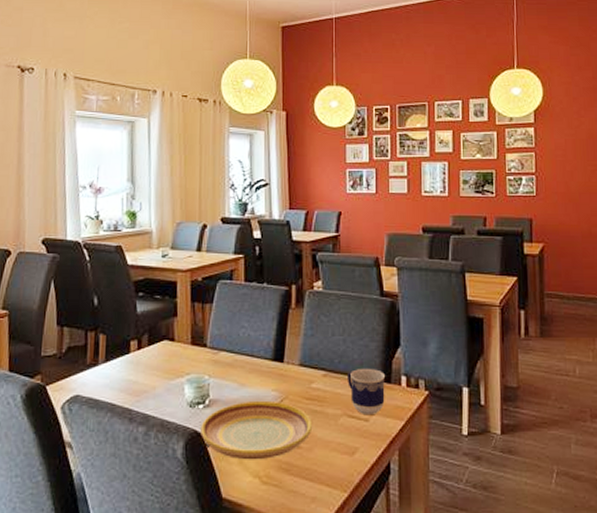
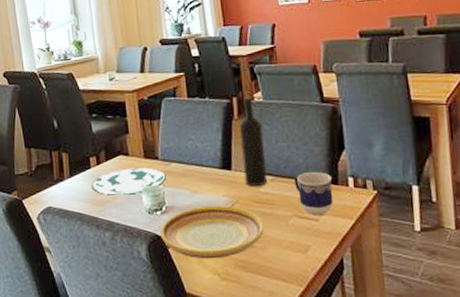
plate: none [129,355,213,385] -> present [91,167,166,195]
wine bottle: none [295,285,320,381] -> present [240,97,268,186]

